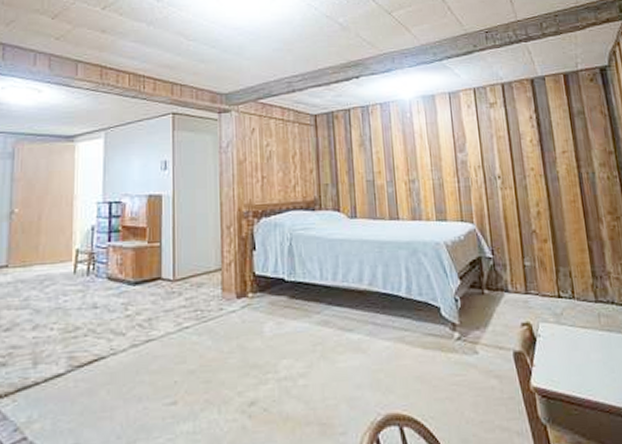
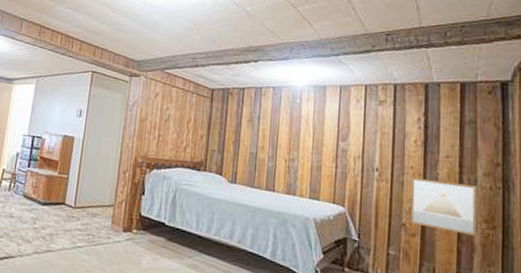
wall art: none [533,178,603,231] -> present [409,177,478,236]

